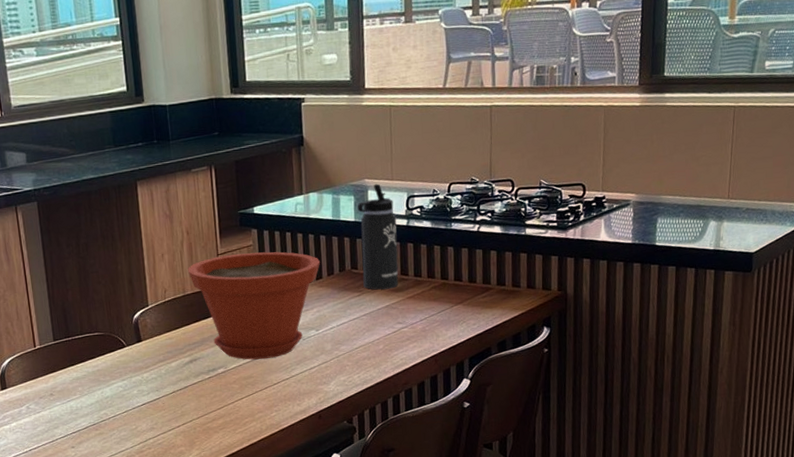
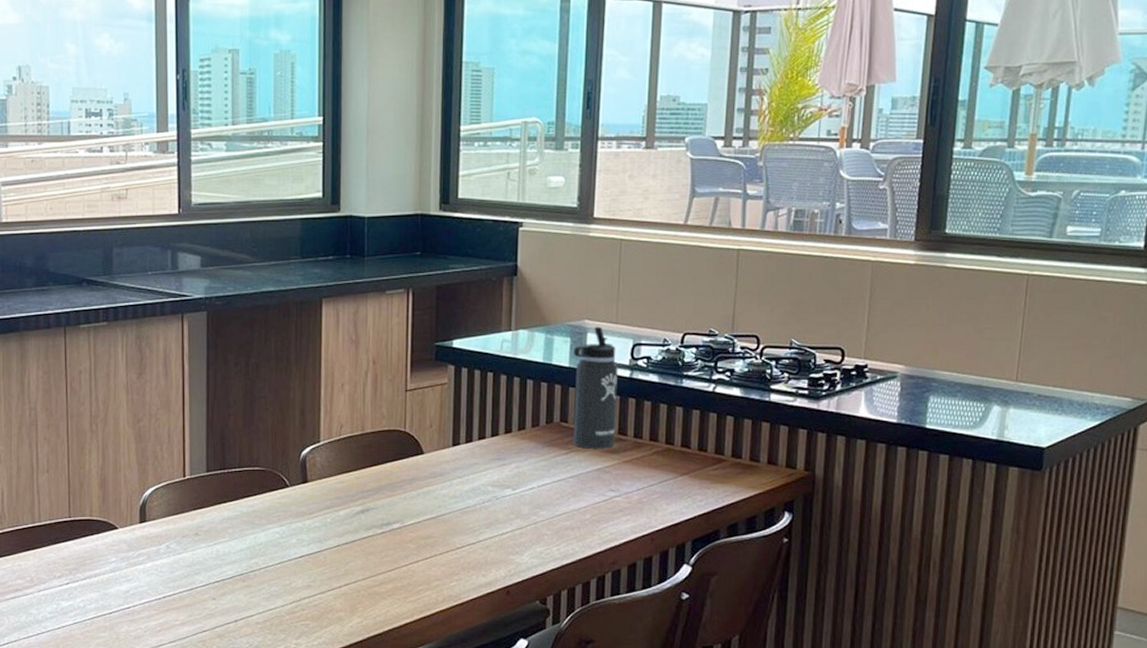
plant pot: present [188,251,320,360] -> none [370,391,524,517]

